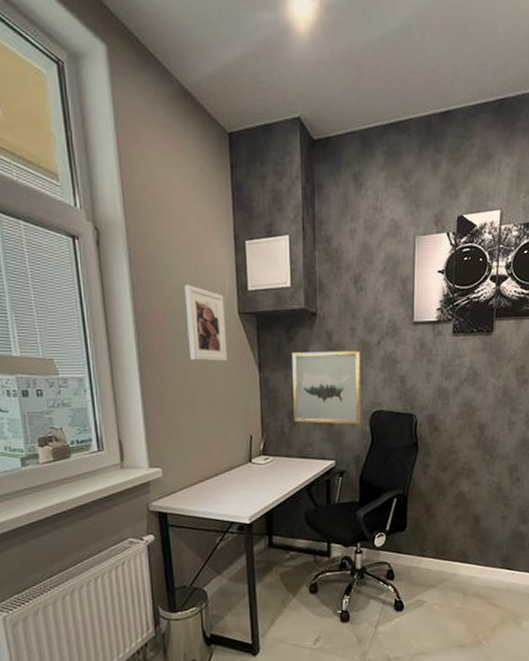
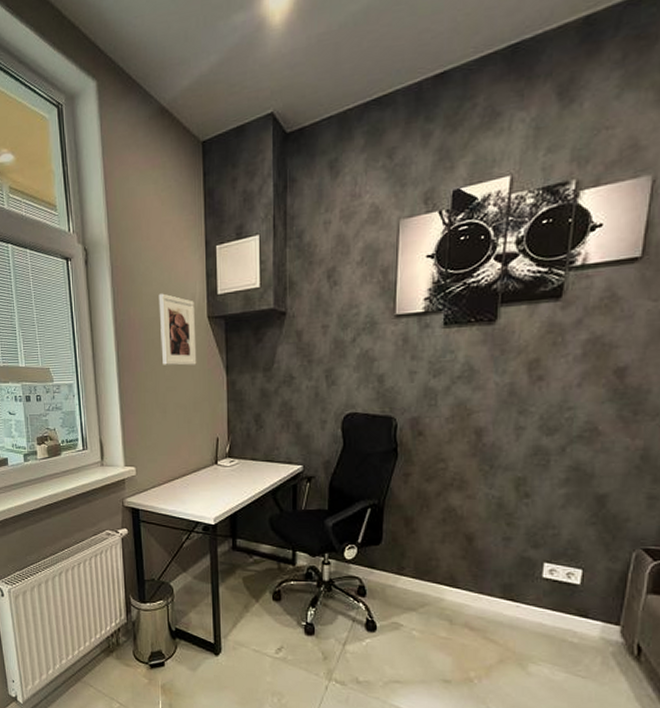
wall art: present [292,350,362,424] -> none [260,349,334,428]

